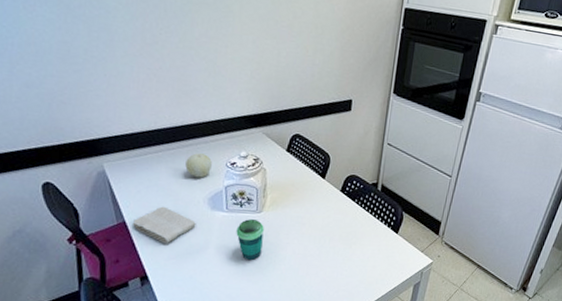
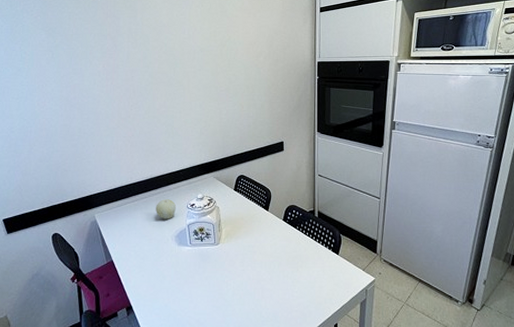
washcloth: present [132,206,196,243] -> none [118,246,167,277]
cup: present [236,219,264,261] -> none [199,251,222,288]

